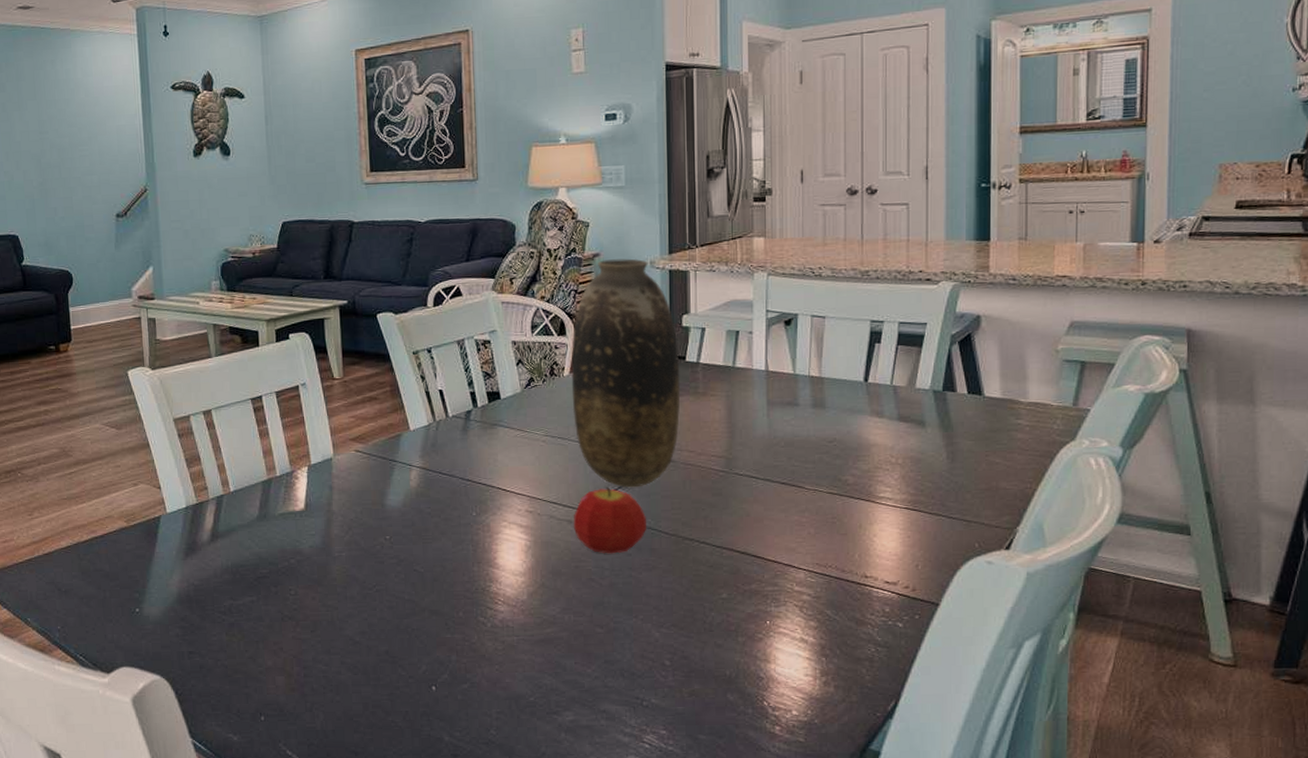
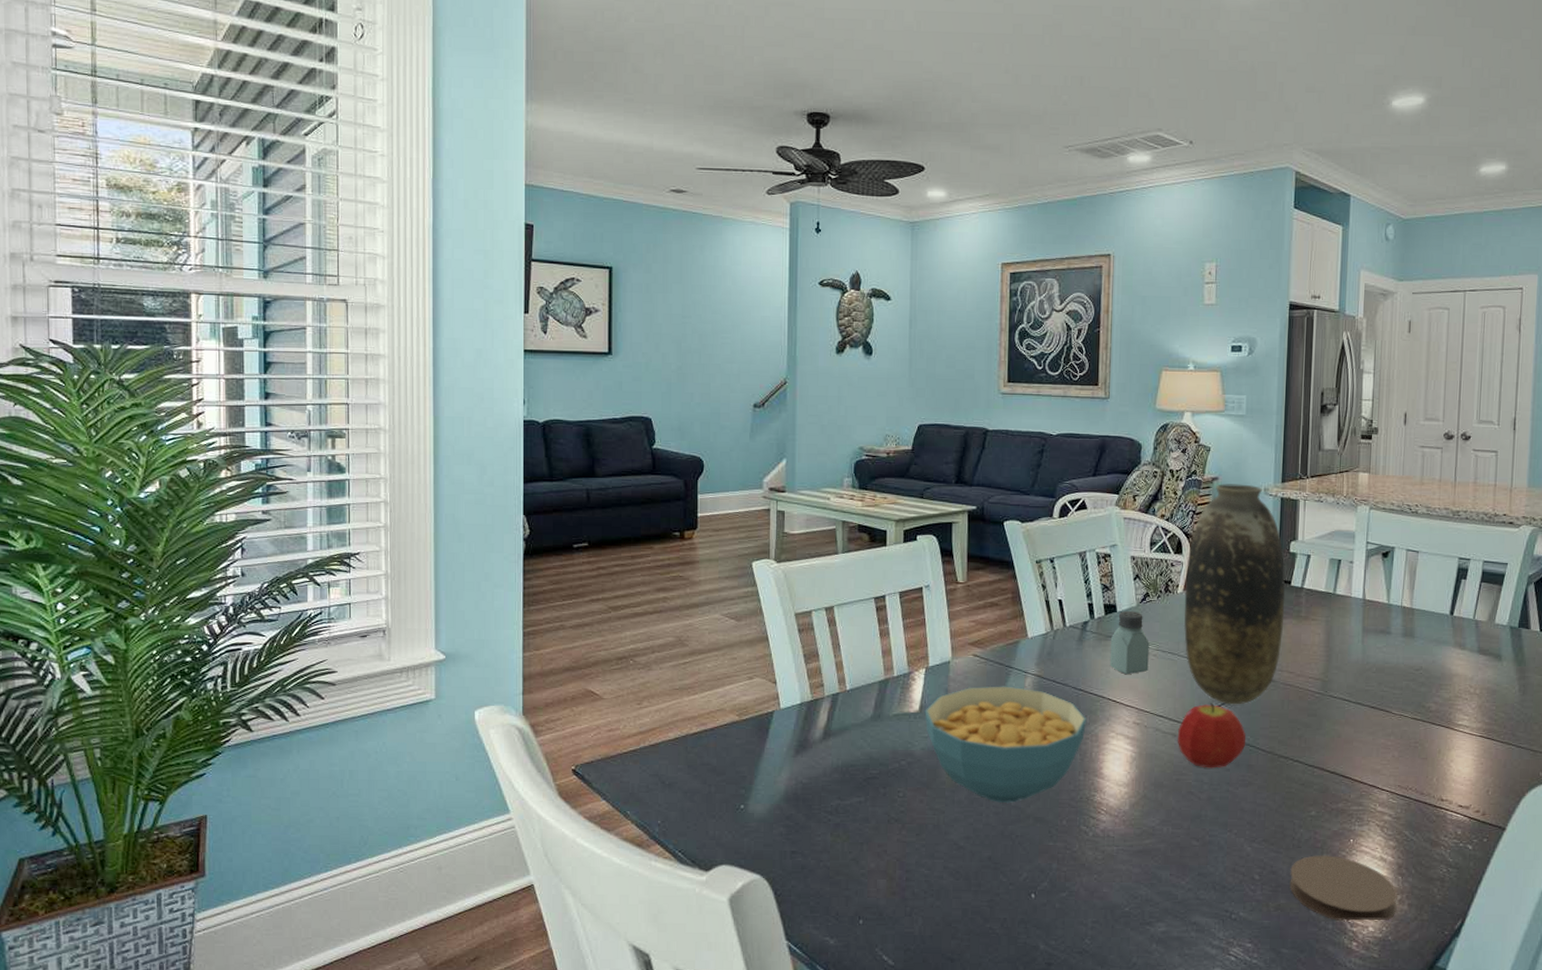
cereal bowl: none [310,480,477,597] -> present [924,686,1086,803]
saltshaker: none [496,397,538,463] -> present [1109,610,1149,675]
coaster: none [703,638,822,705] -> present [1289,855,1398,921]

